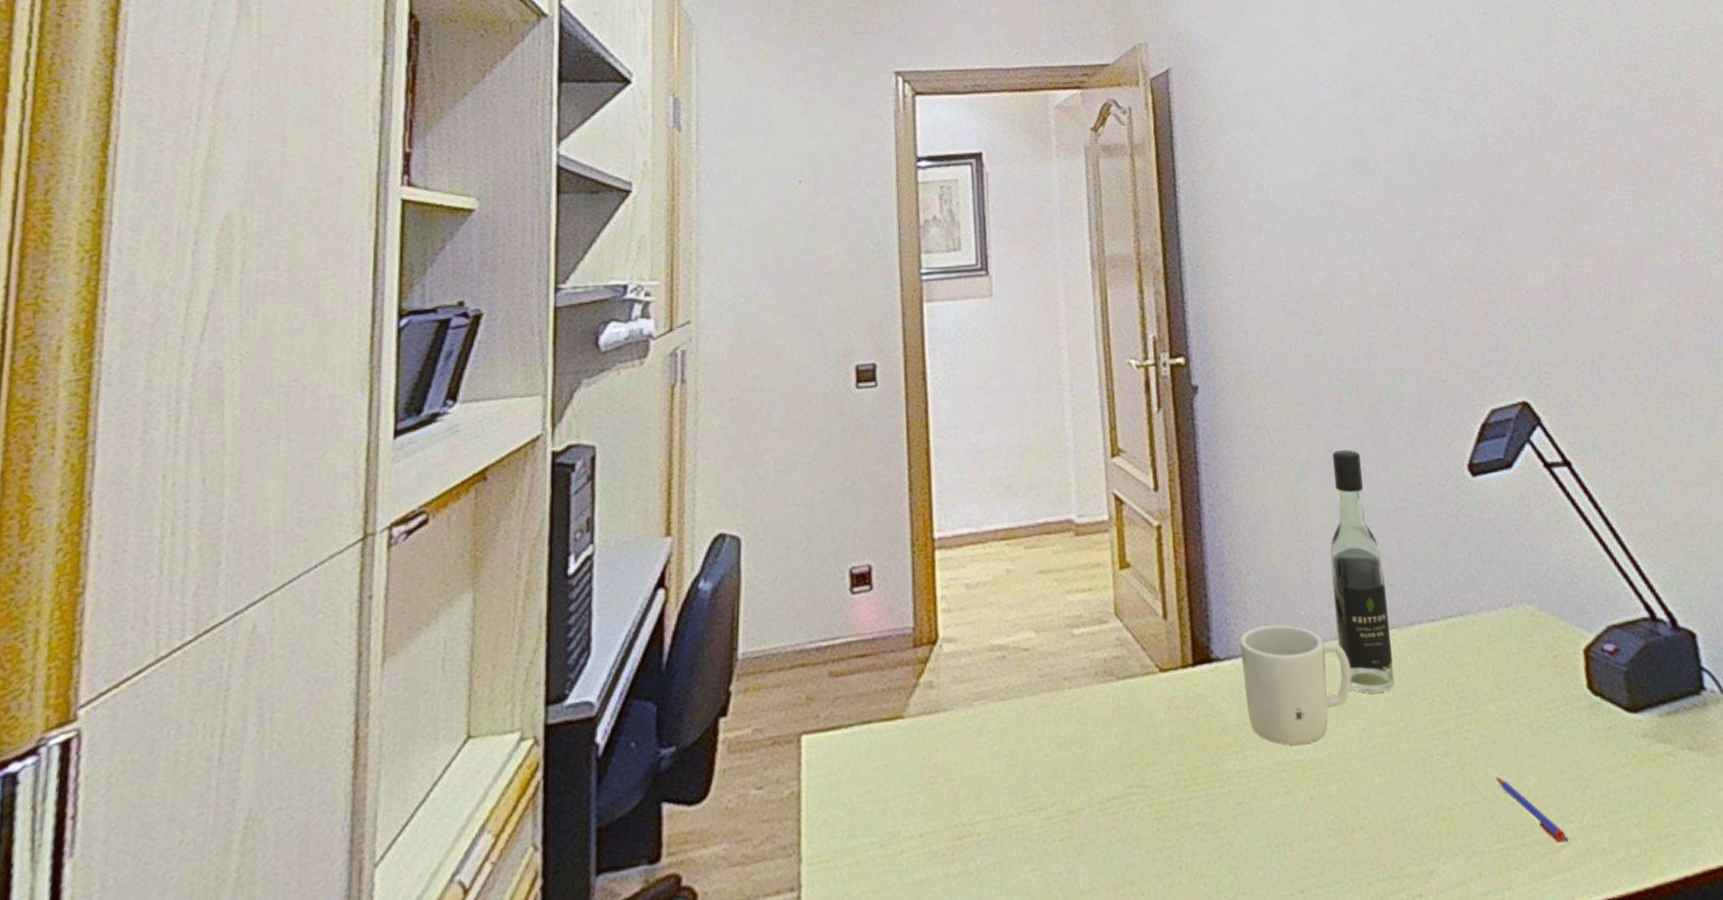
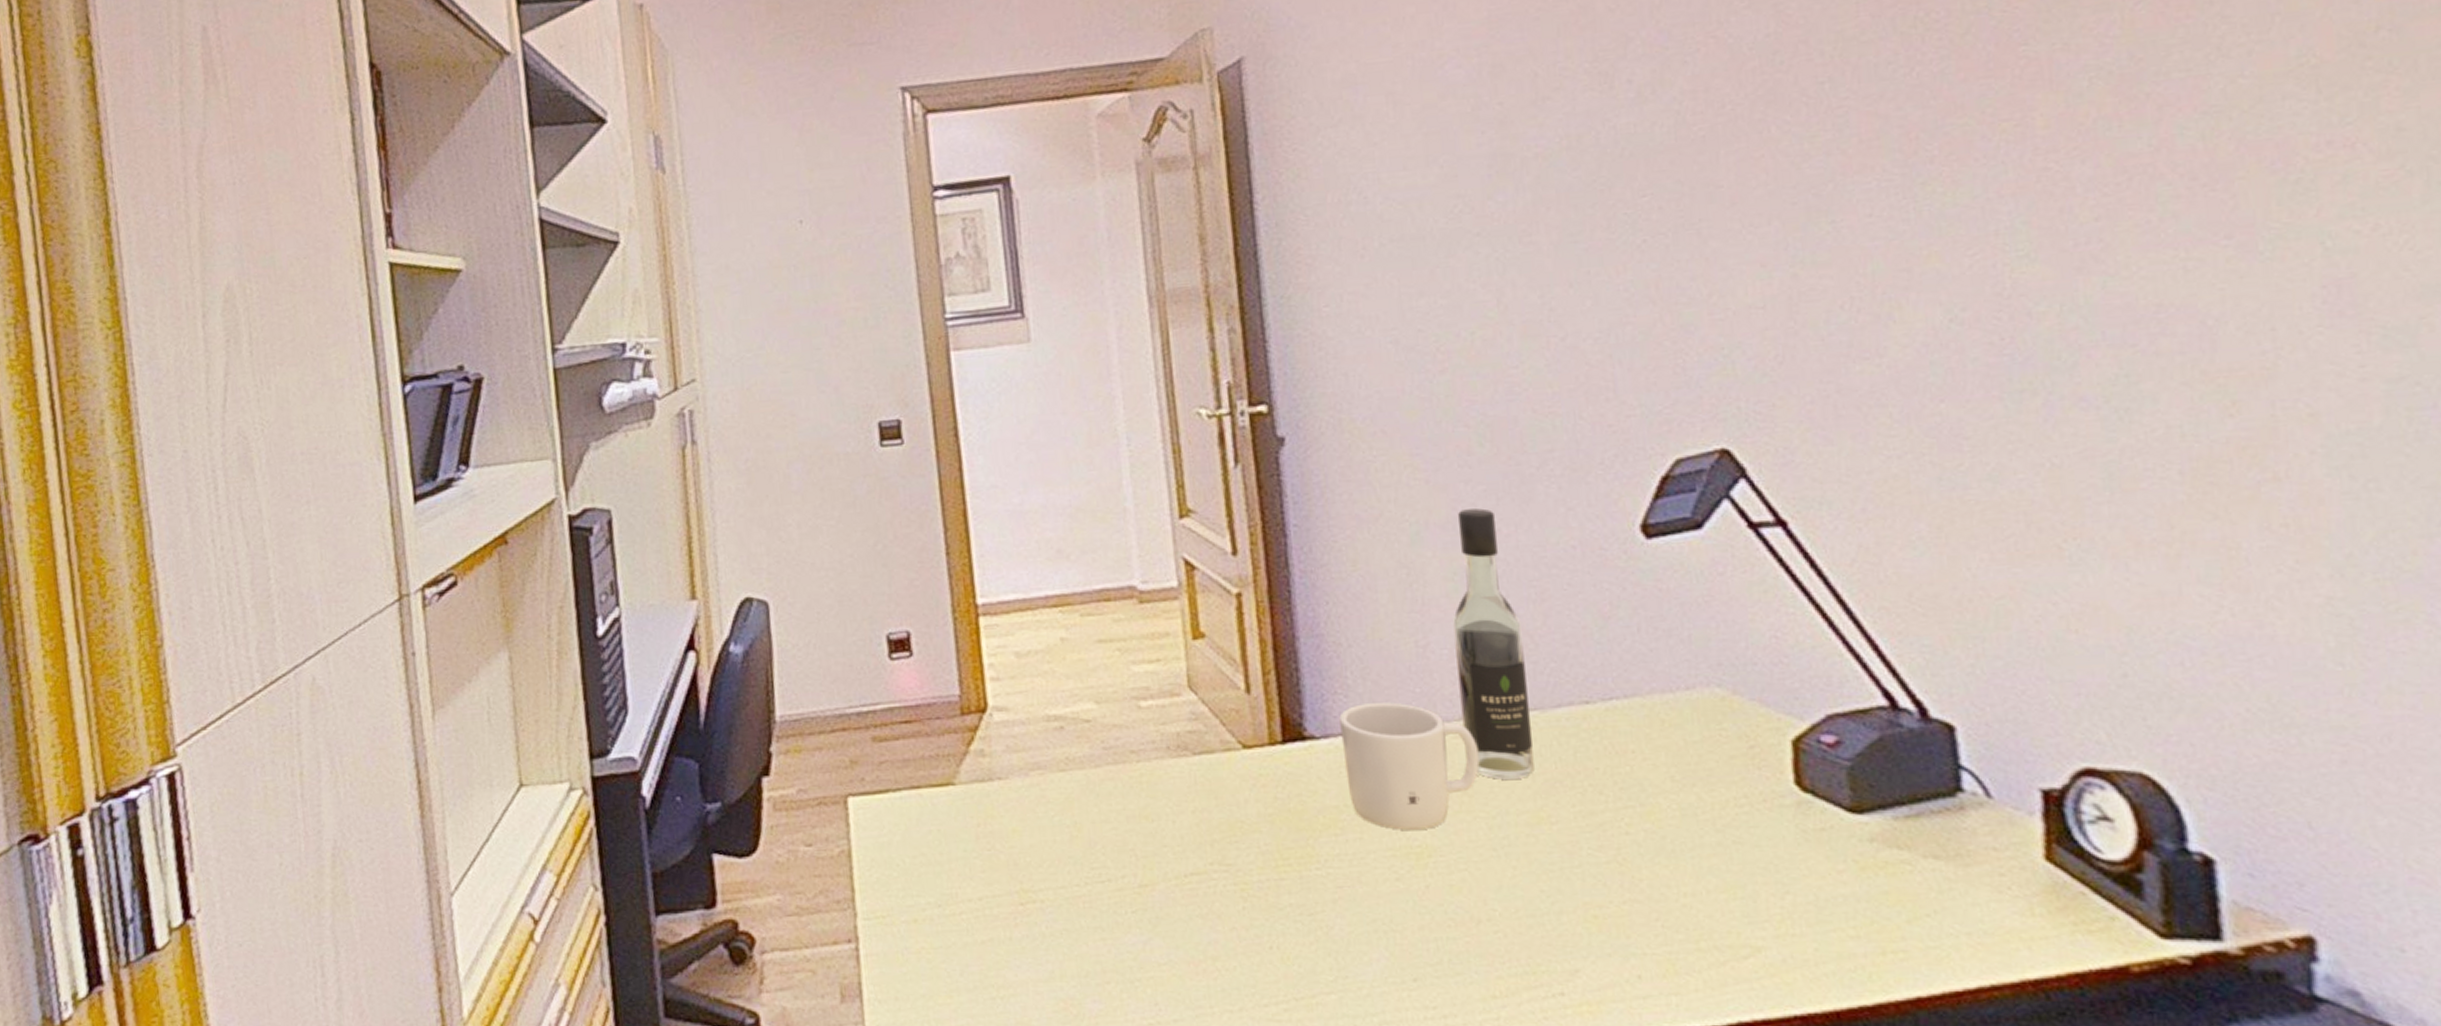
pen: present [1495,776,1569,843] -> none [1663,875,1759,950]

